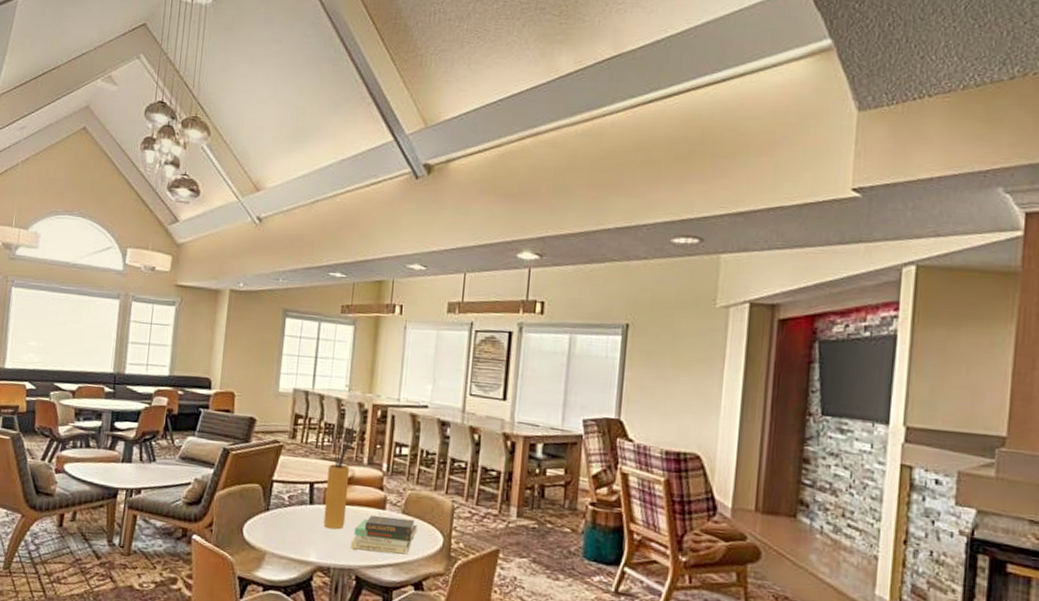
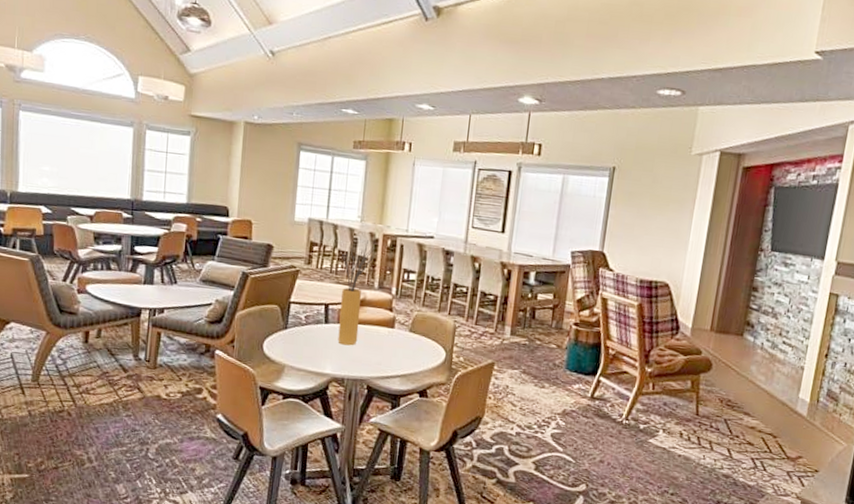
books: present [351,515,417,555] -> none [363,333,423,367]

